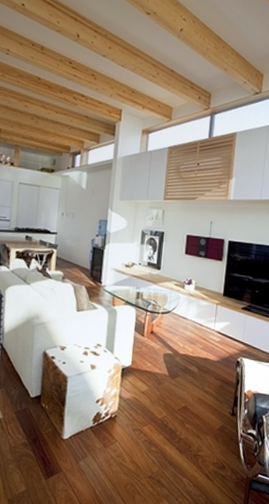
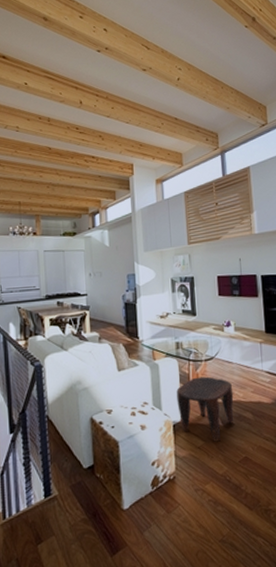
stool: none [129,327,184,389] -> present [176,376,234,442]

